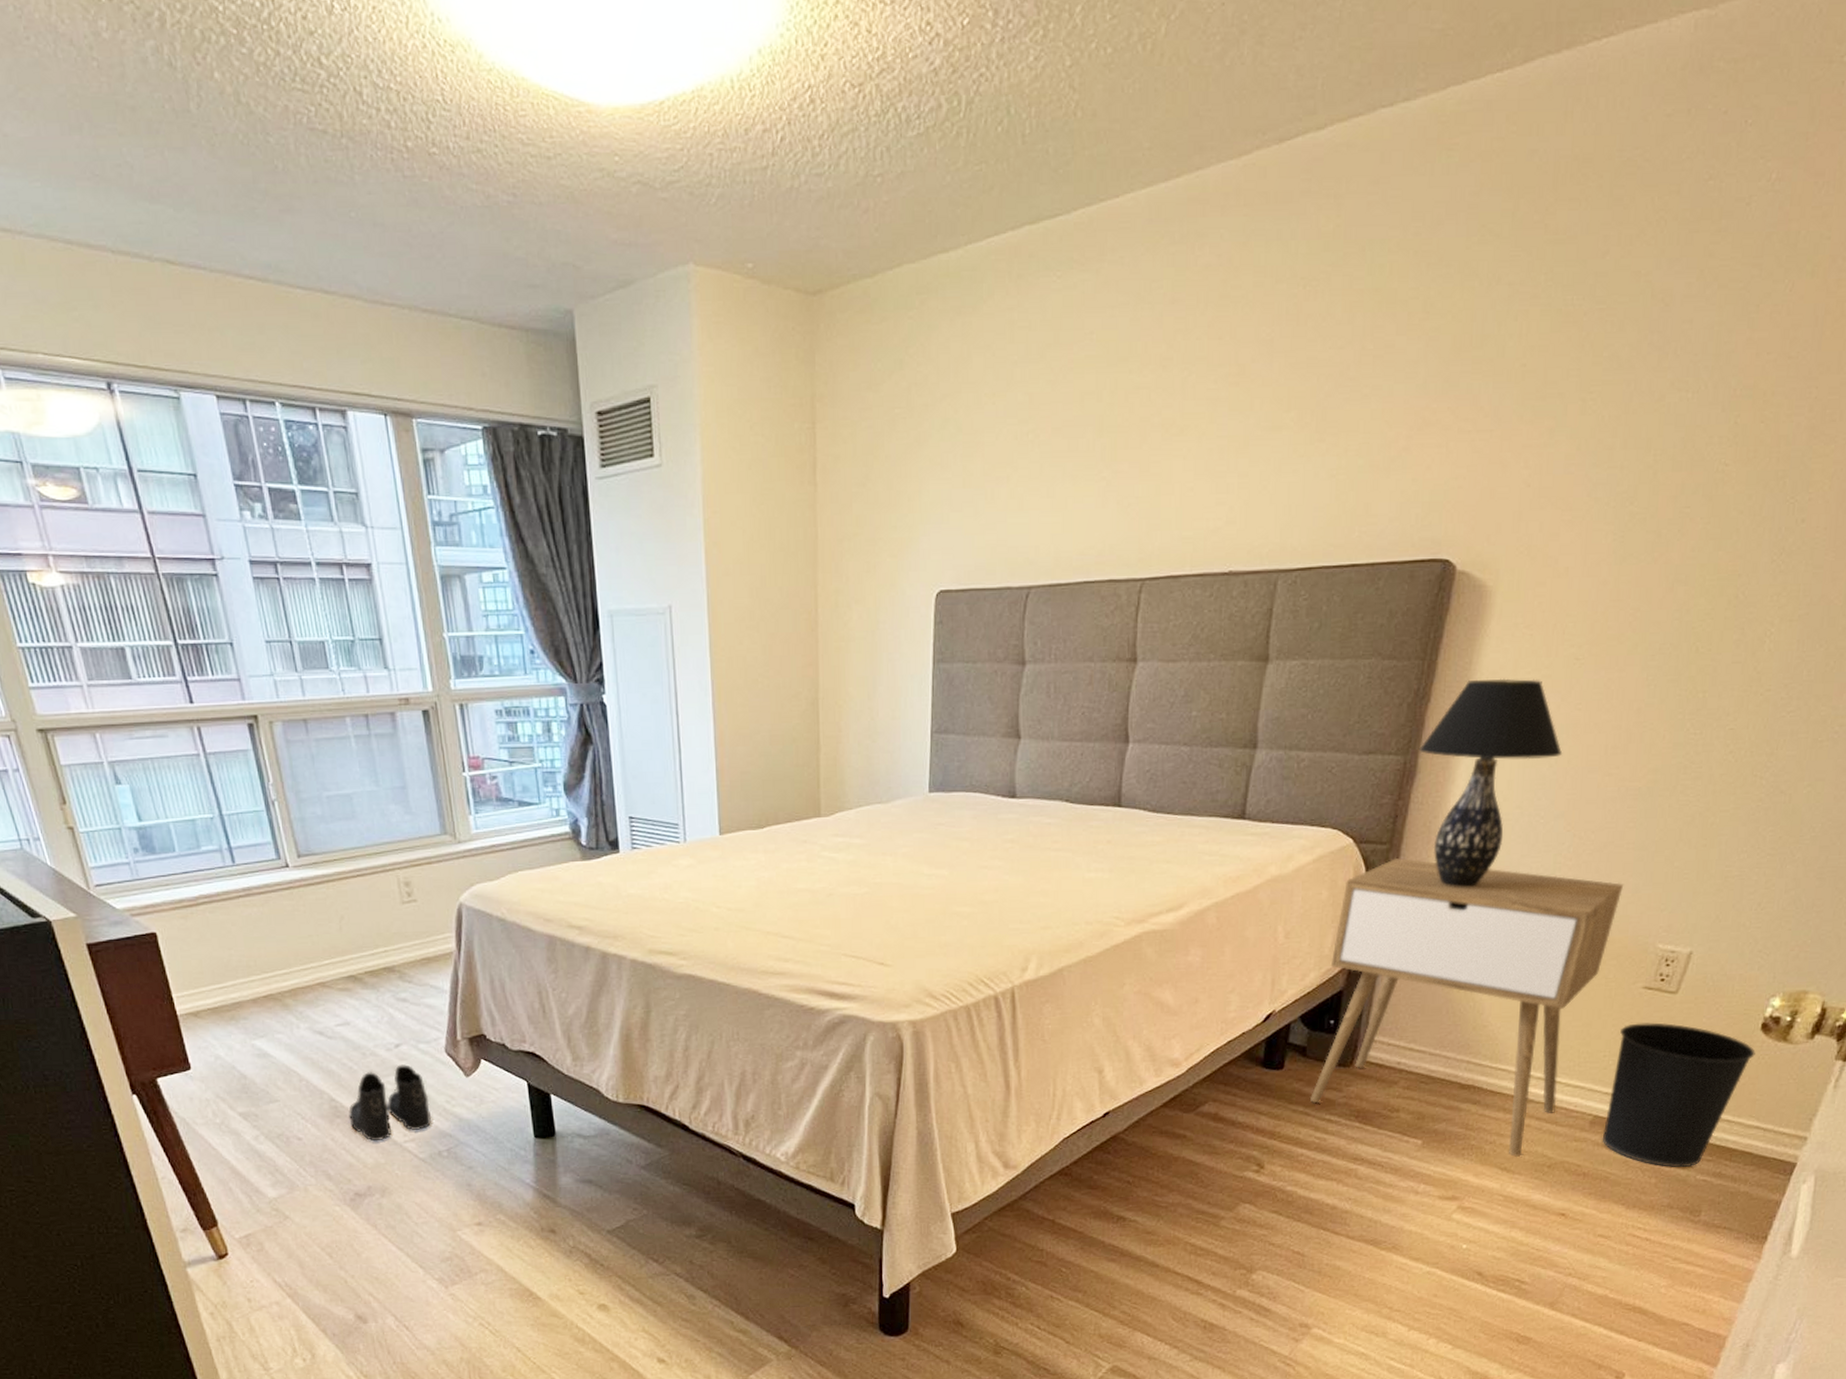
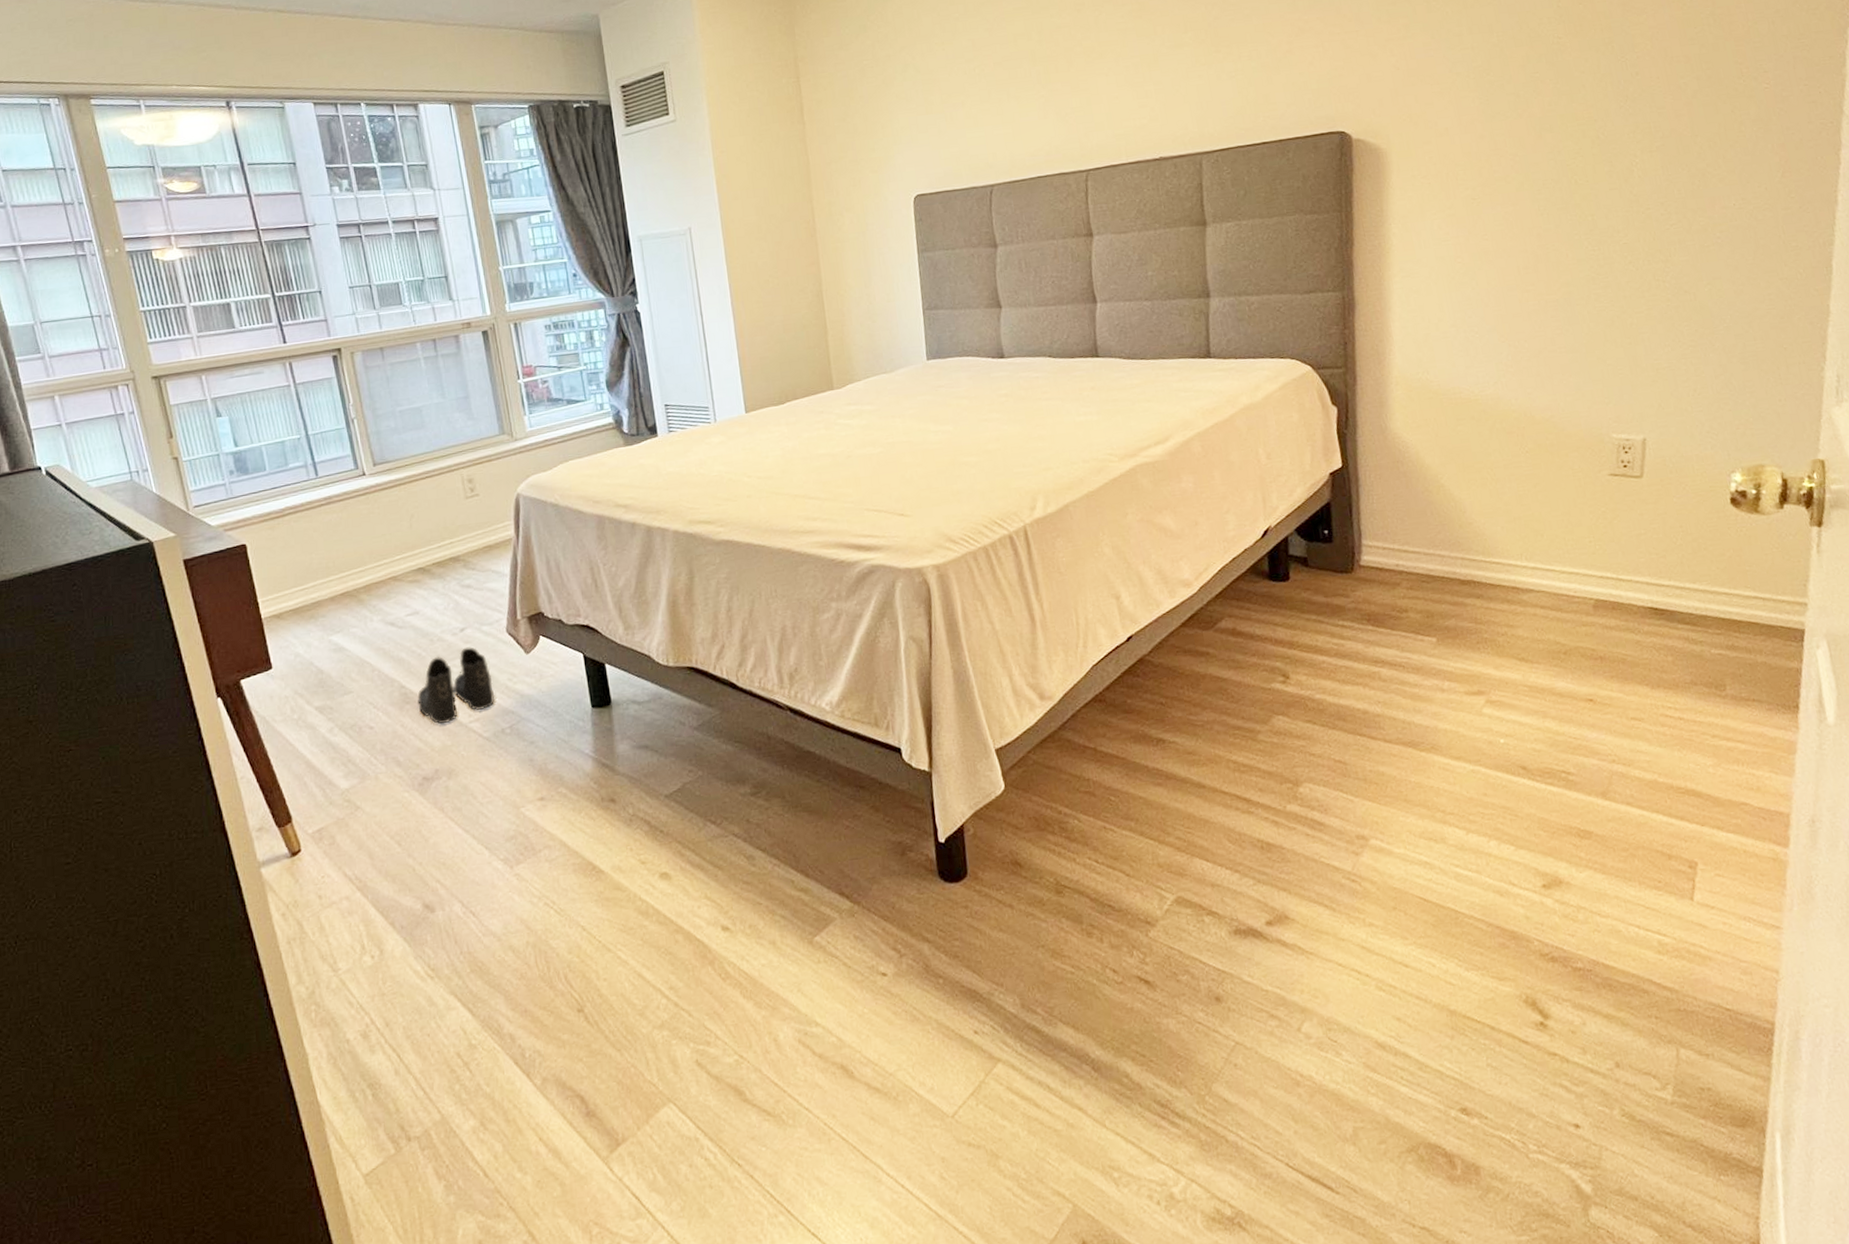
nightstand: present [1310,857,1623,1158] -> none [1312,378,1566,647]
table lamp: present [1419,678,1563,887] -> none [1353,218,1481,400]
wastebasket: present [1602,1022,1756,1167] -> none [1598,506,1733,644]

